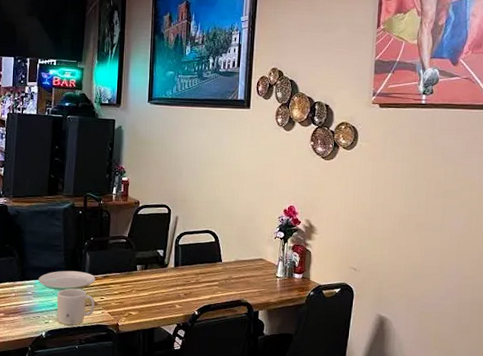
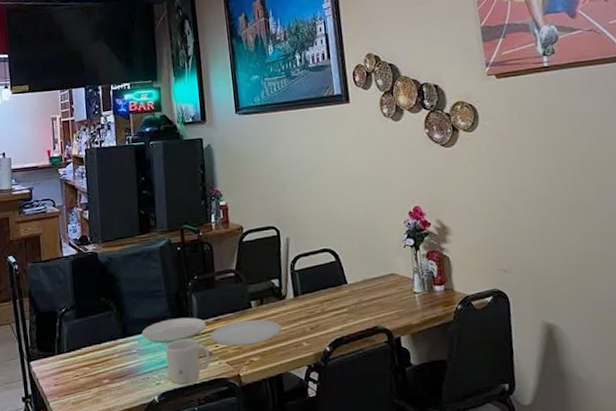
plate: none [98,280,160,301] -> present [210,319,282,346]

